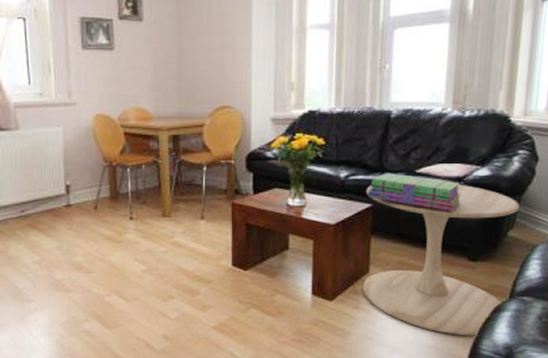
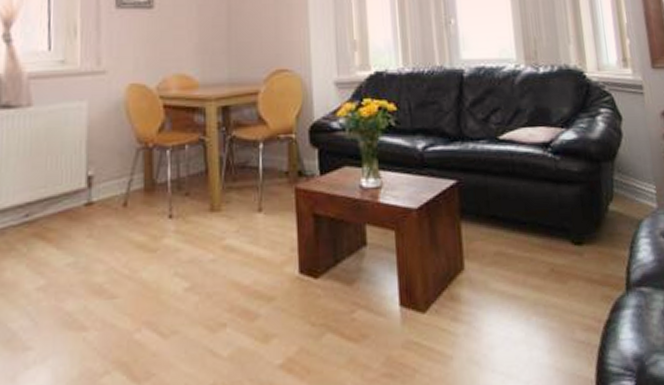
side table: present [362,185,520,336] -> none [448,151,619,348]
stack of books: present [368,173,462,212] -> none [451,141,552,185]

